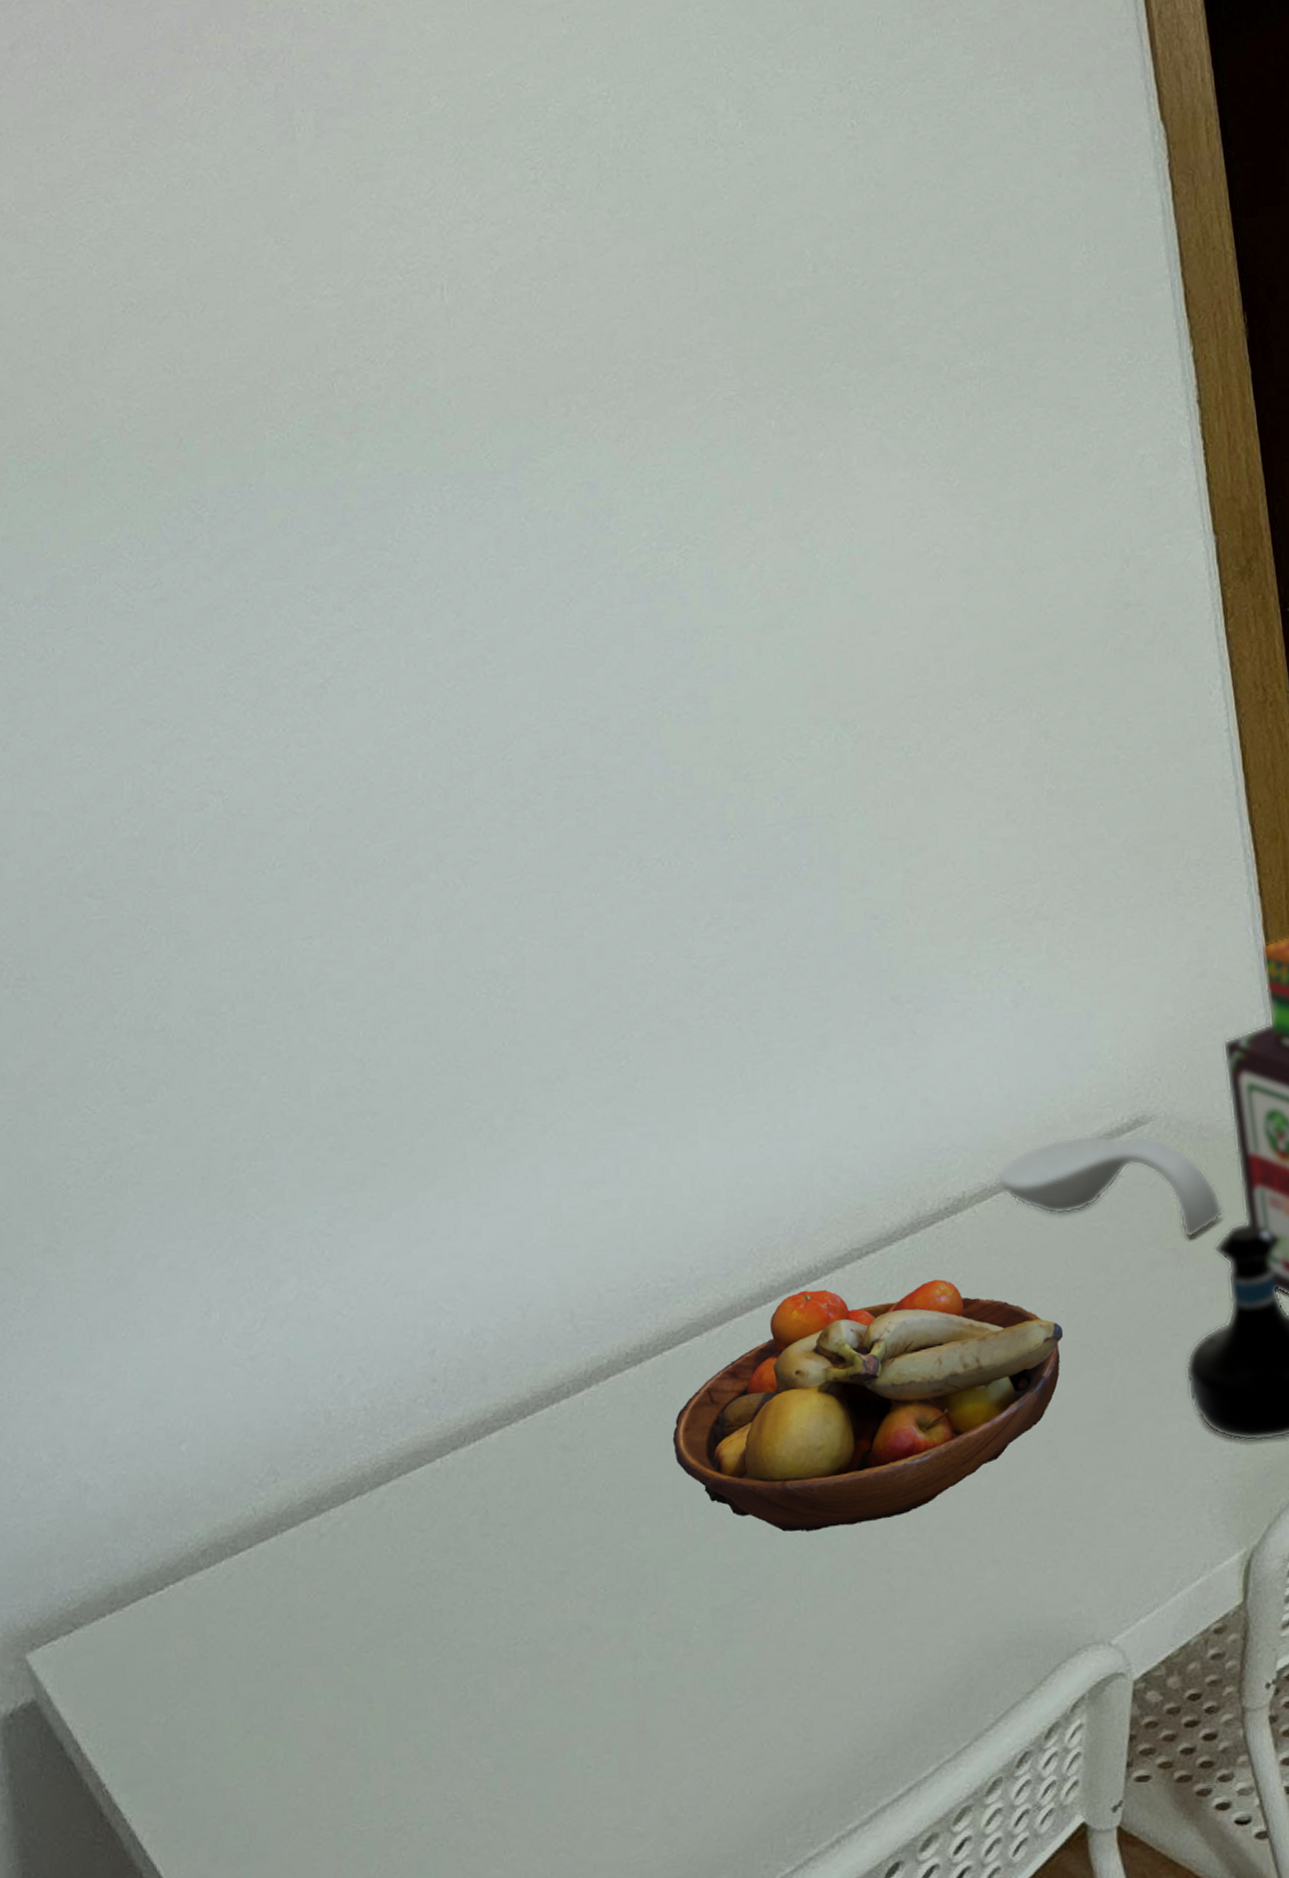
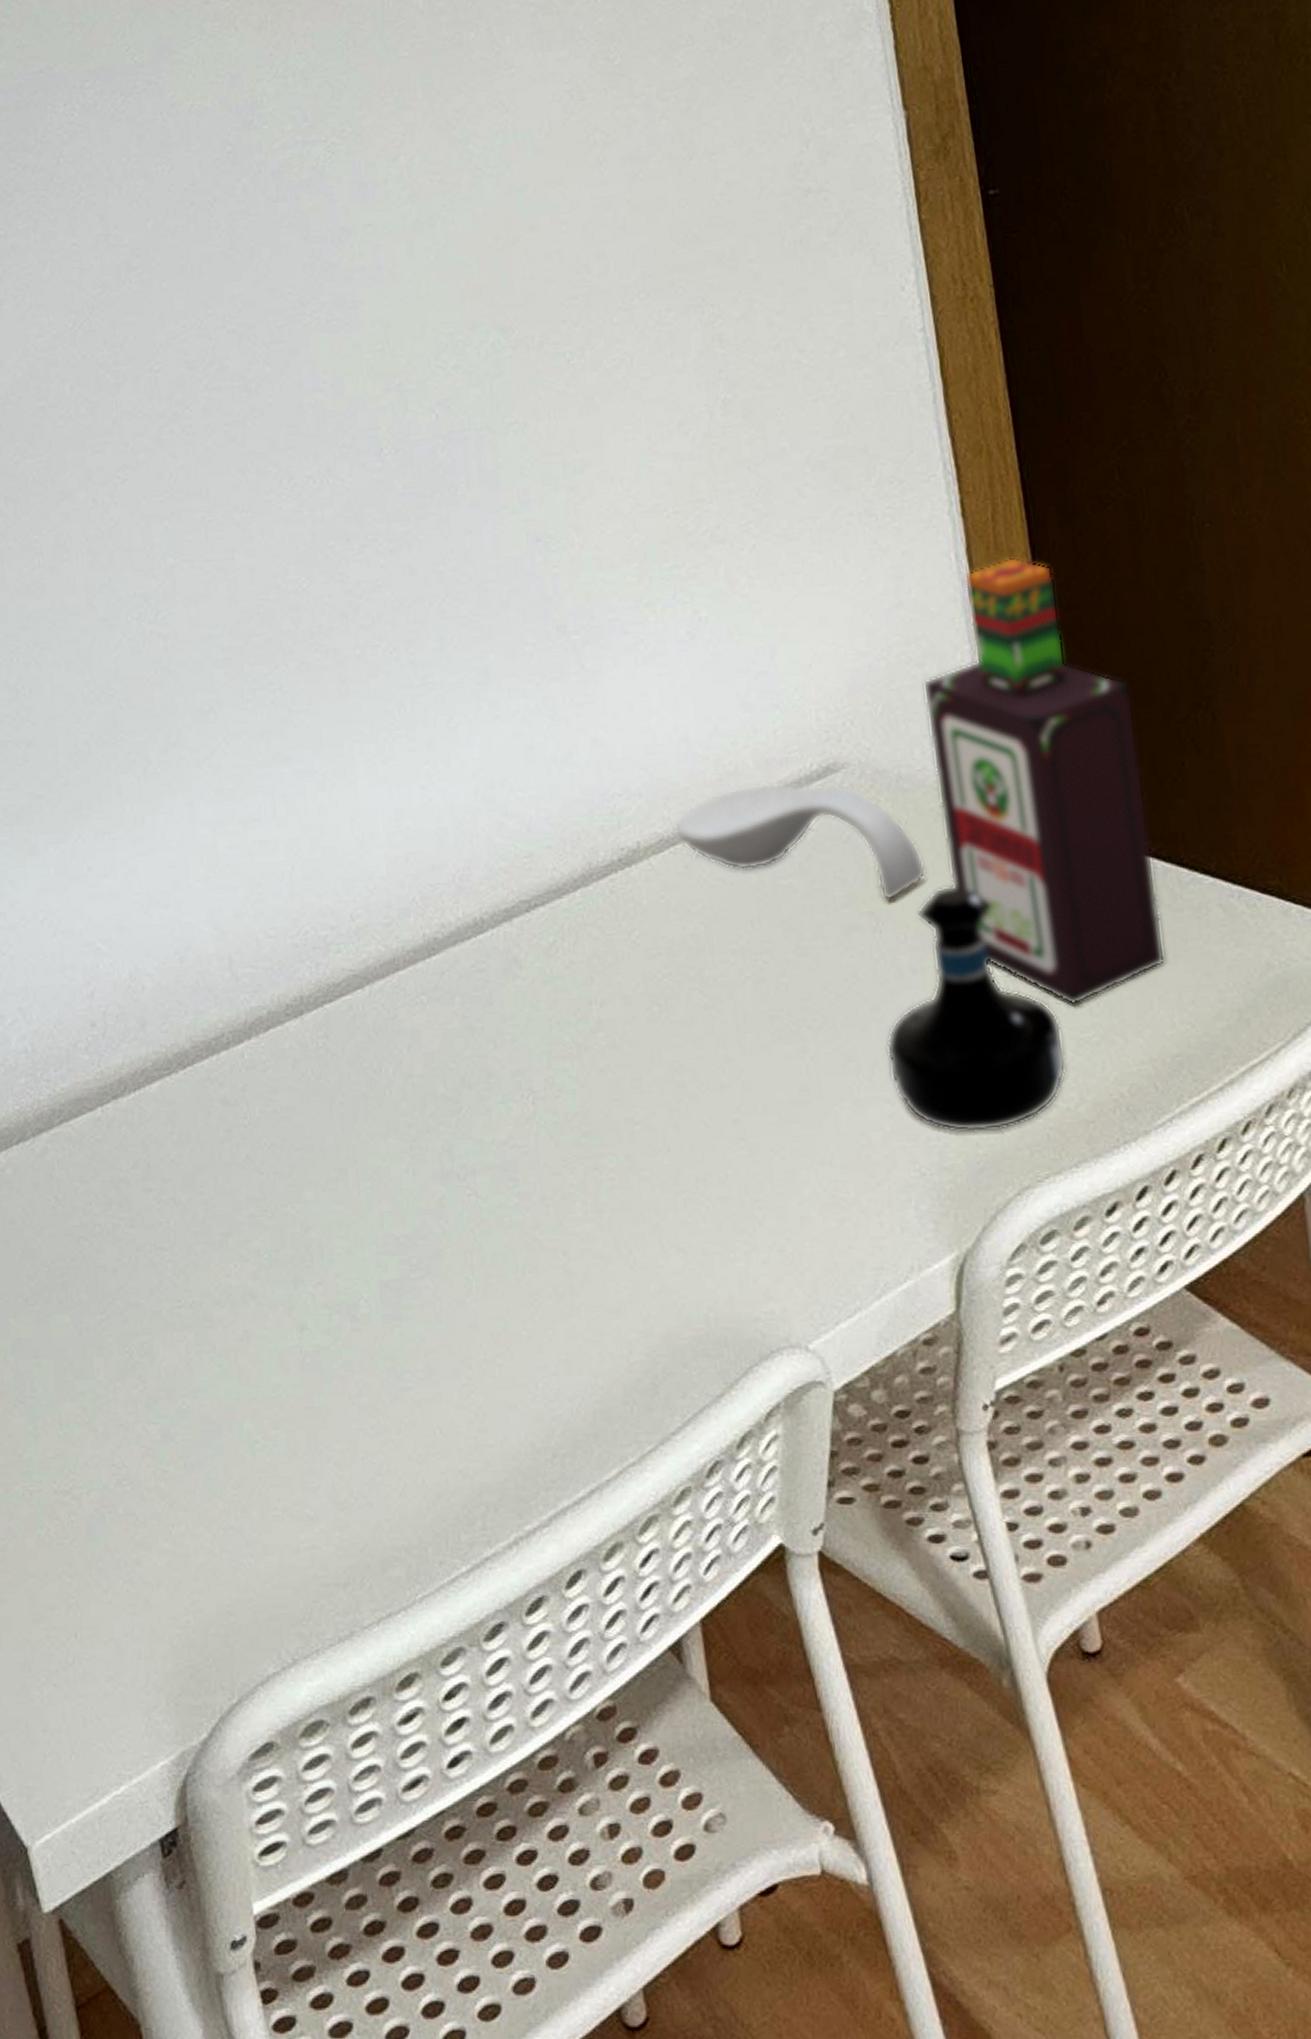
fruit bowl: present [672,1279,1064,1532] -> none [335,937,750,1206]

